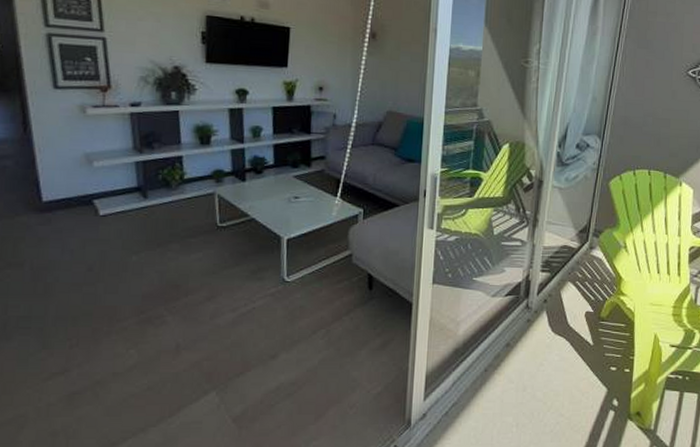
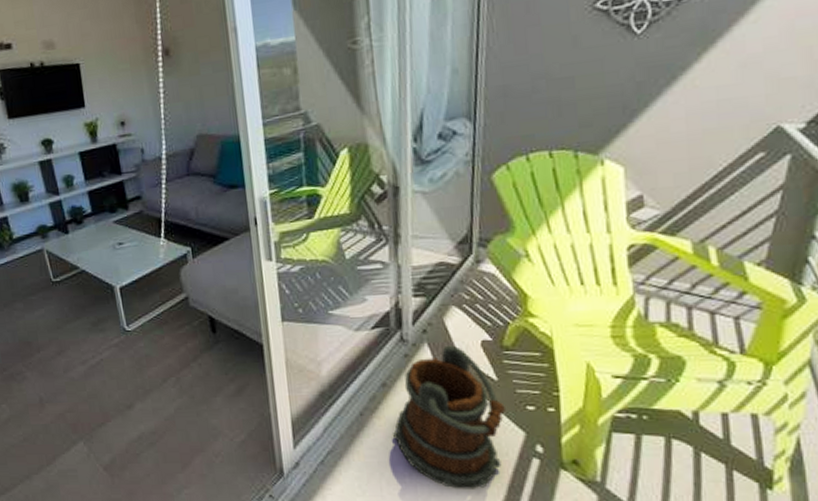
bucket: none [509,314,596,437] -> present [393,345,505,489]

